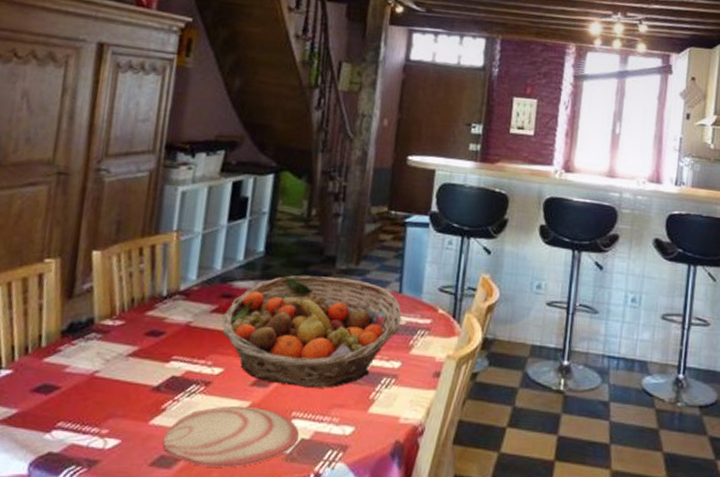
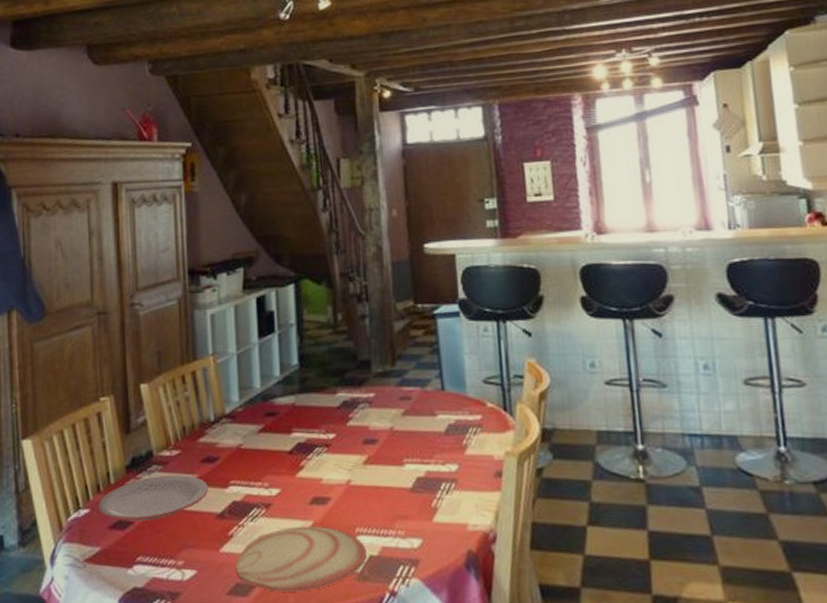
plate: none [21,344,149,387] -> present [97,475,209,521]
fruit basket: present [222,275,402,388] -> none [270,381,450,501]

